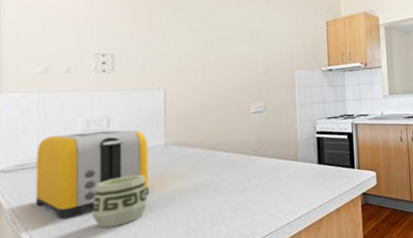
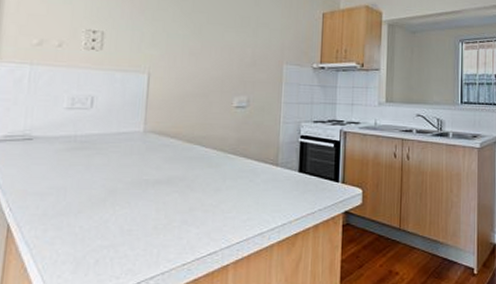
toaster: present [35,129,148,218] -> none [18,109,128,194]
cup: present [92,174,148,228] -> none [68,159,123,211]

